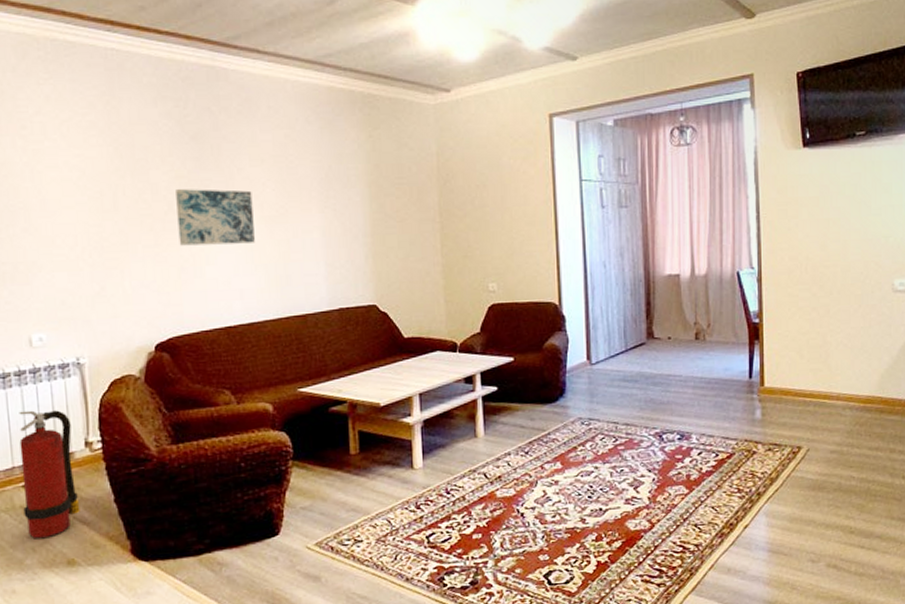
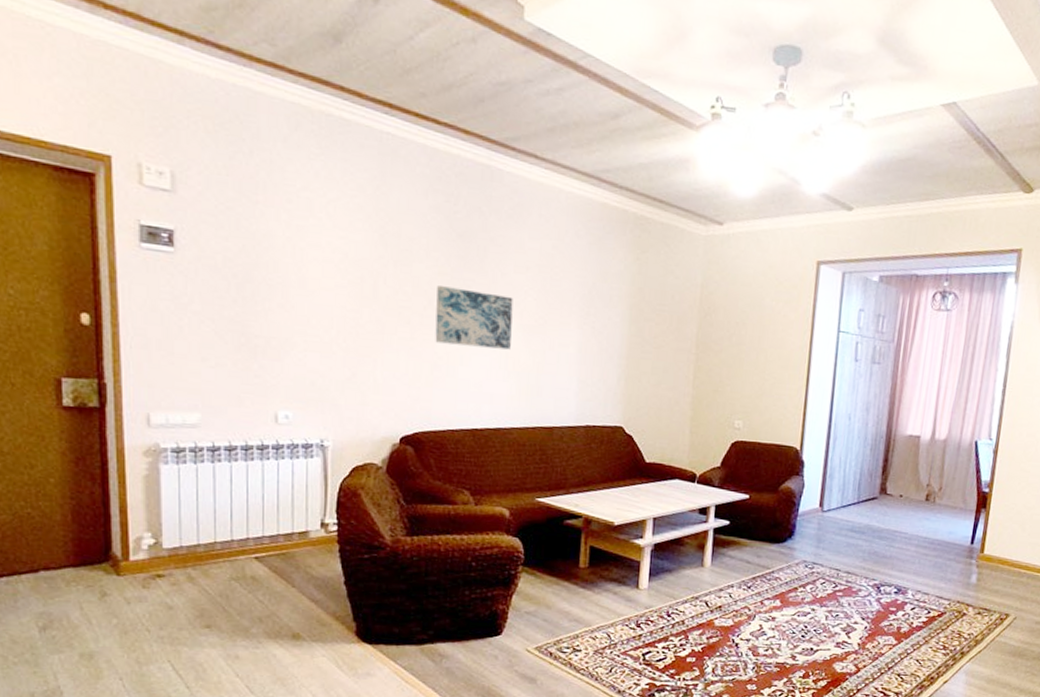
fire extinguisher: present [19,410,80,538] -> none [254,484,310,610]

